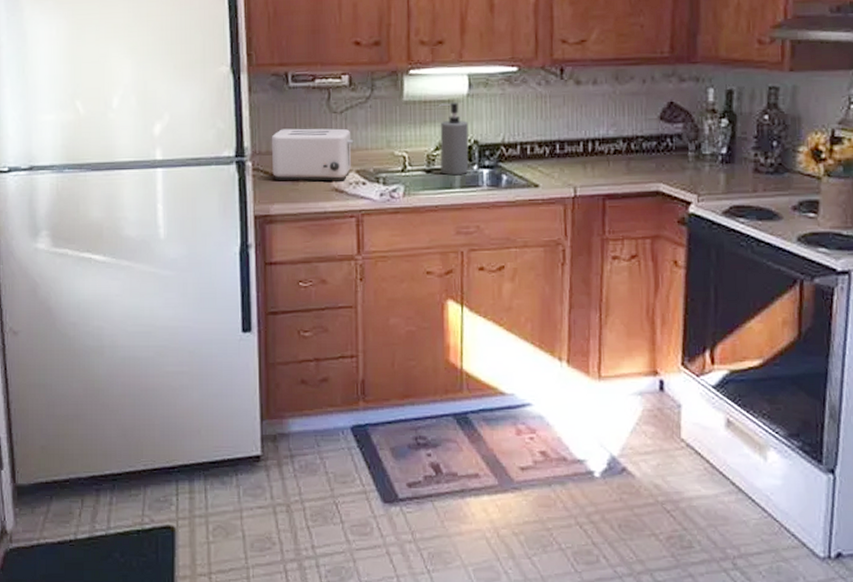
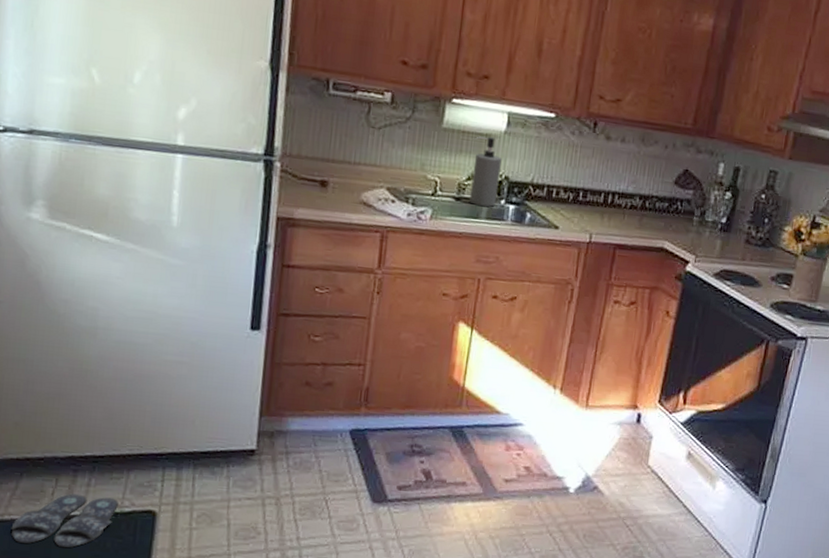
slippers: none [47,513,139,570] -> present [11,493,118,548]
toaster: present [271,128,354,181] -> none [301,134,389,196]

